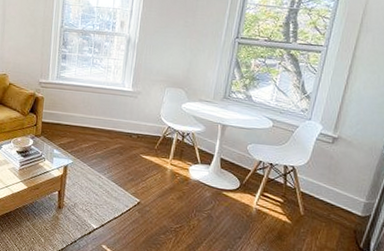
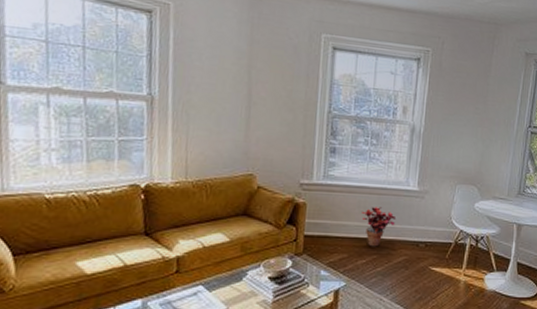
potted plant: none [86,102,114,135] -> present [362,207,397,247]

